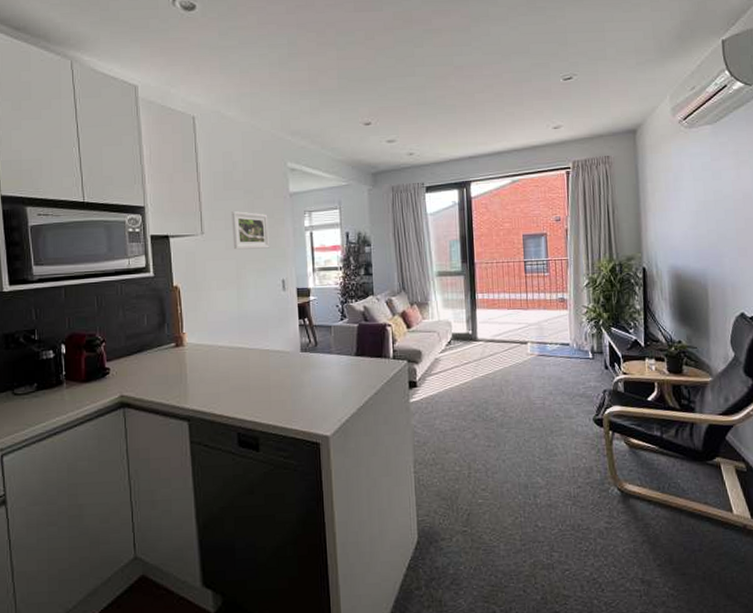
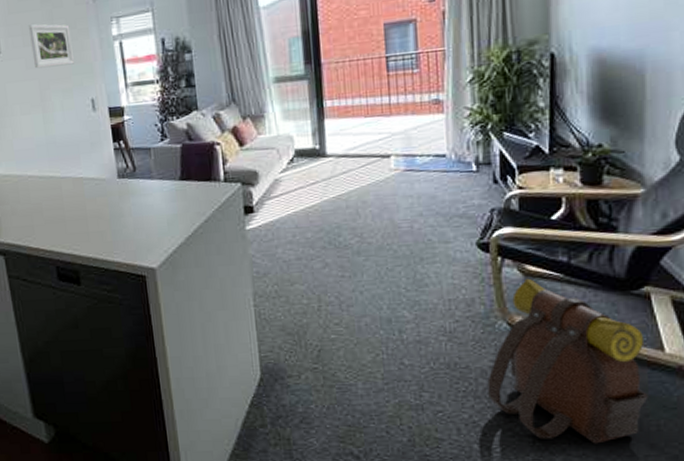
backpack: none [604,449,724,596] -> present [487,278,649,444]

